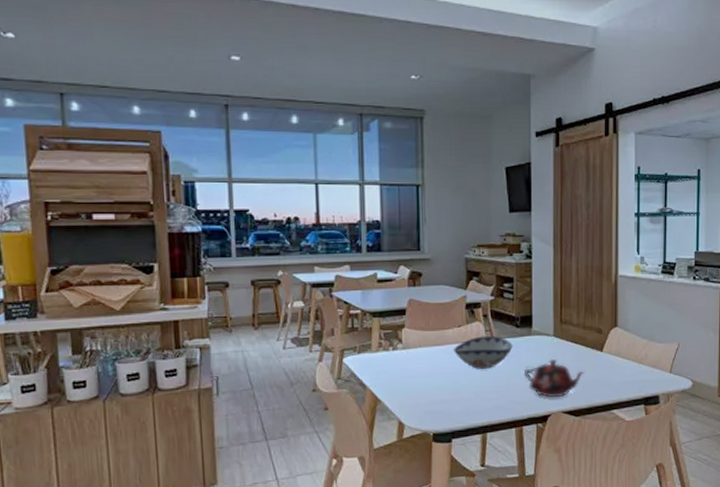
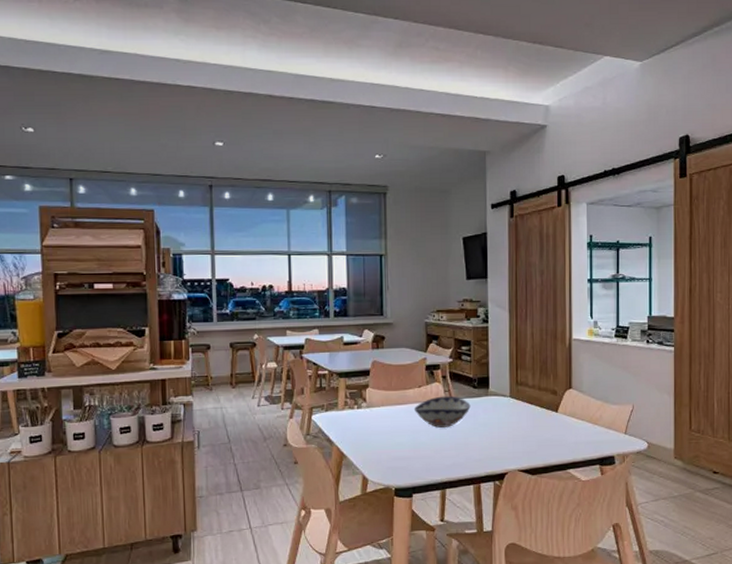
teapot: present [525,359,585,397] -> none [482,419,541,456]

